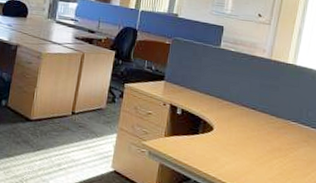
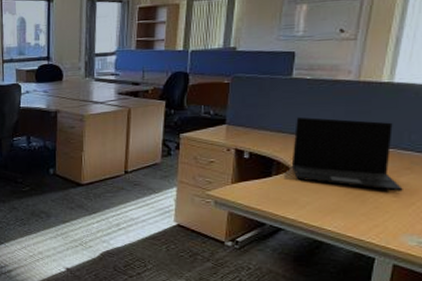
laptop: none [215,83,302,161] -> present [291,116,403,191]

